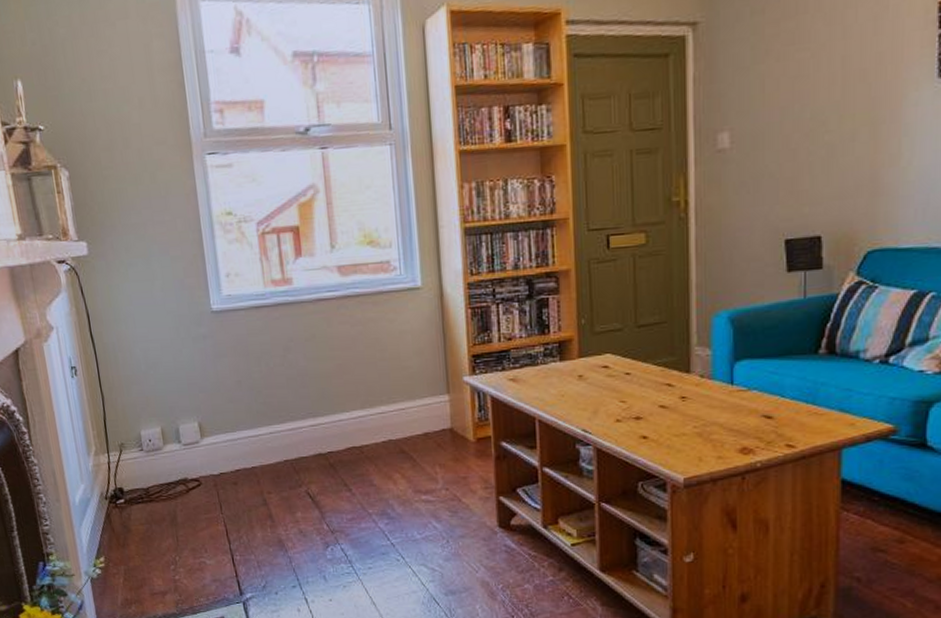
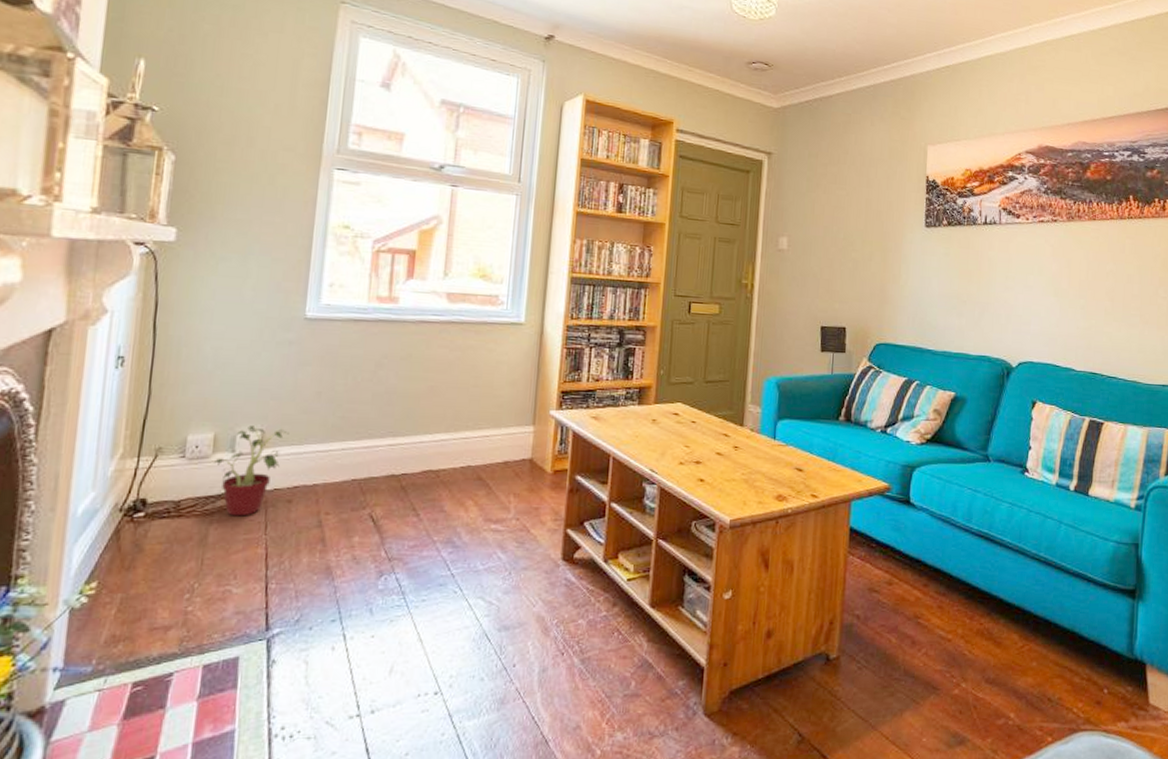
potted plant: none [167,418,222,499] -> present [214,425,289,517]

